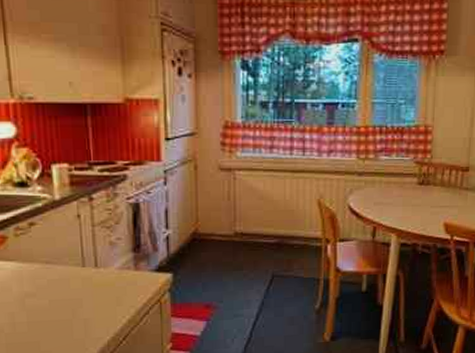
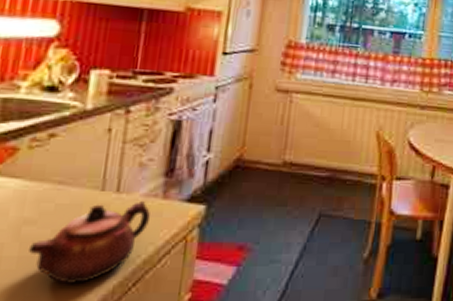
teapot: none [34,272,128,341] -> present [27,200,151,285]

